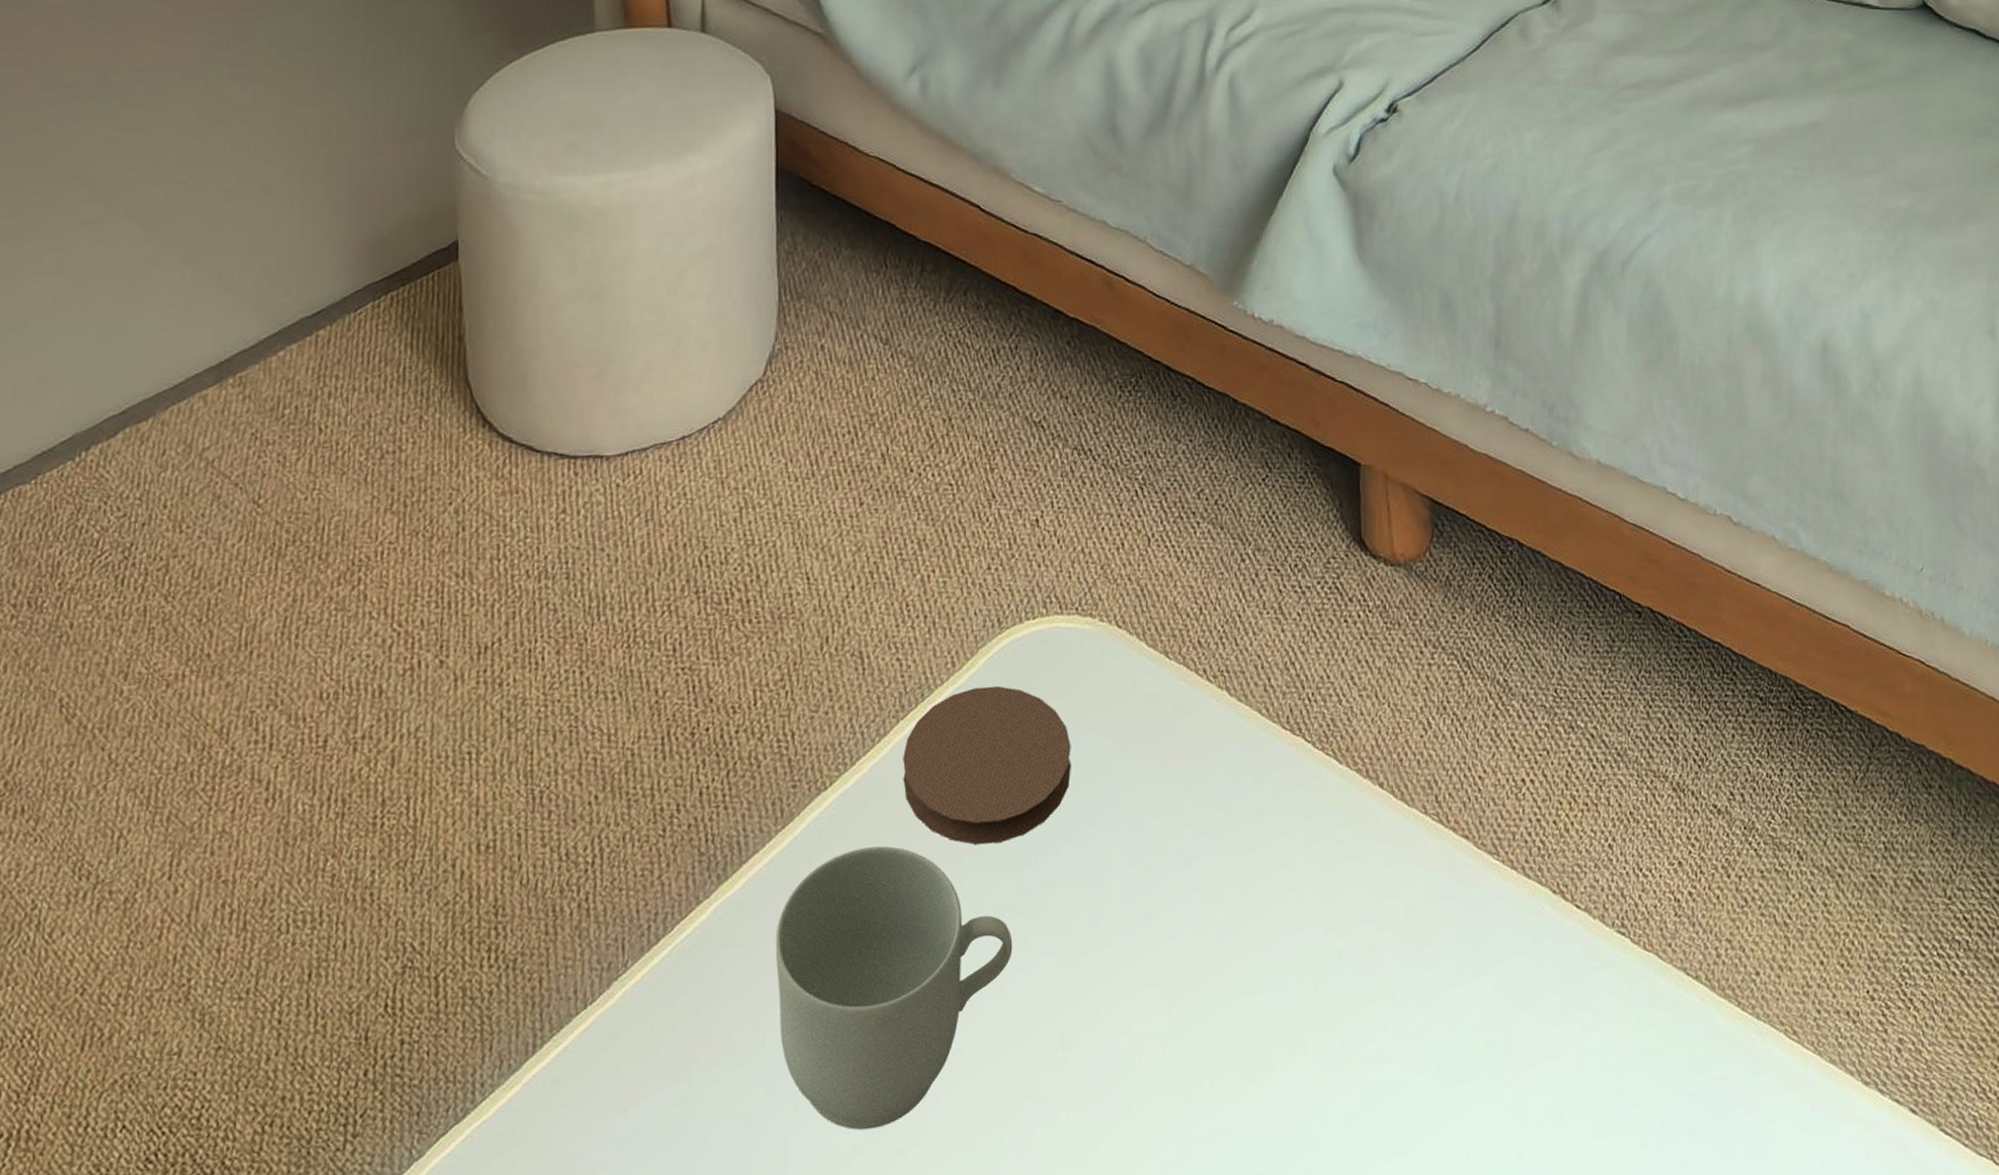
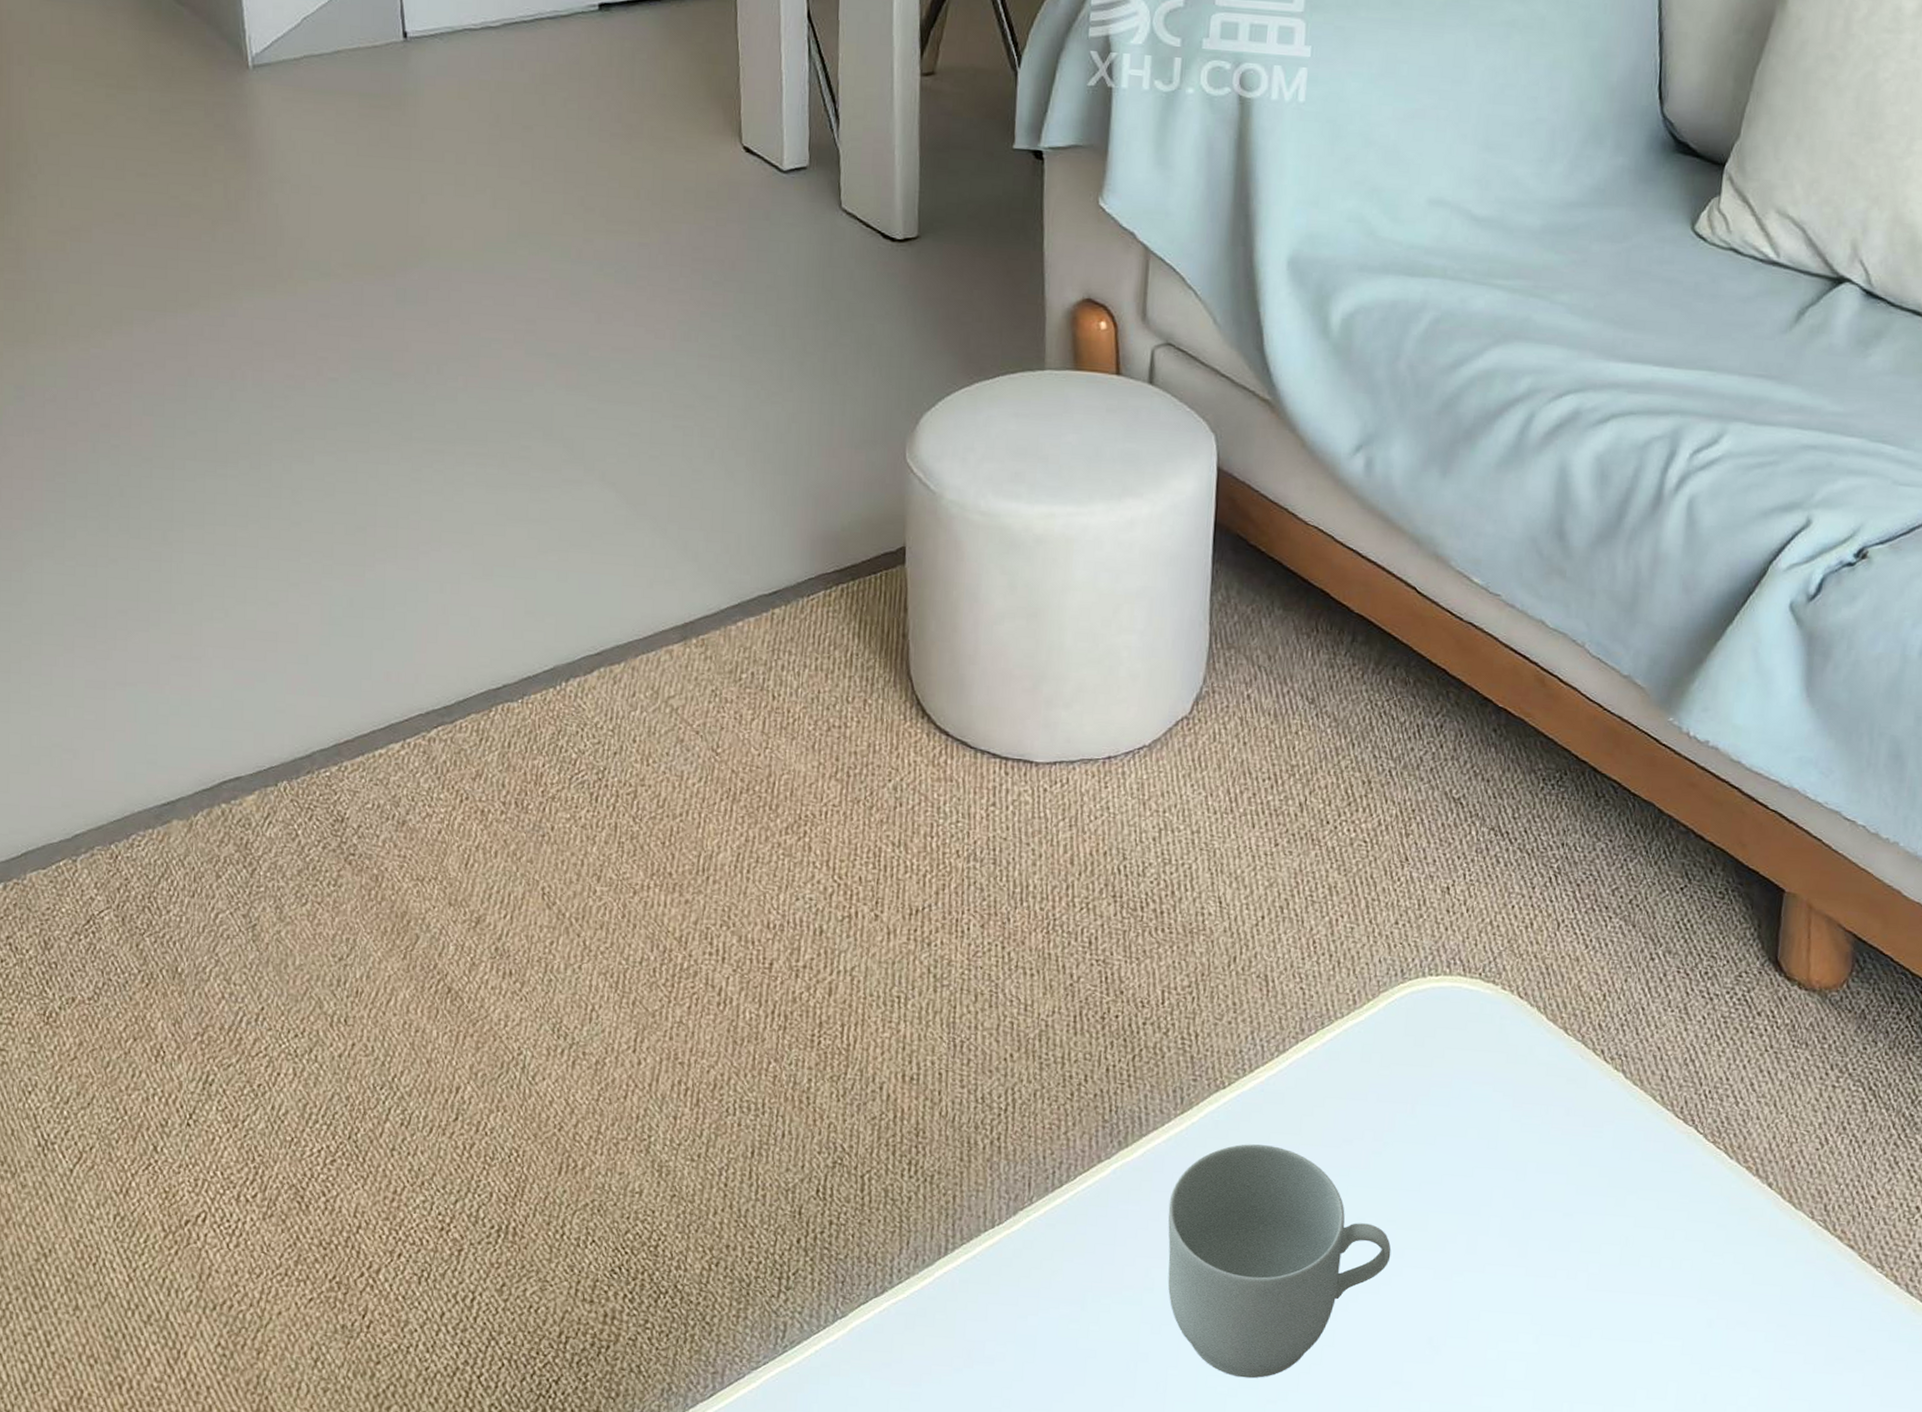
coaster: present [903,685,1071,845] -> none [1298,1026,1463,1164]

